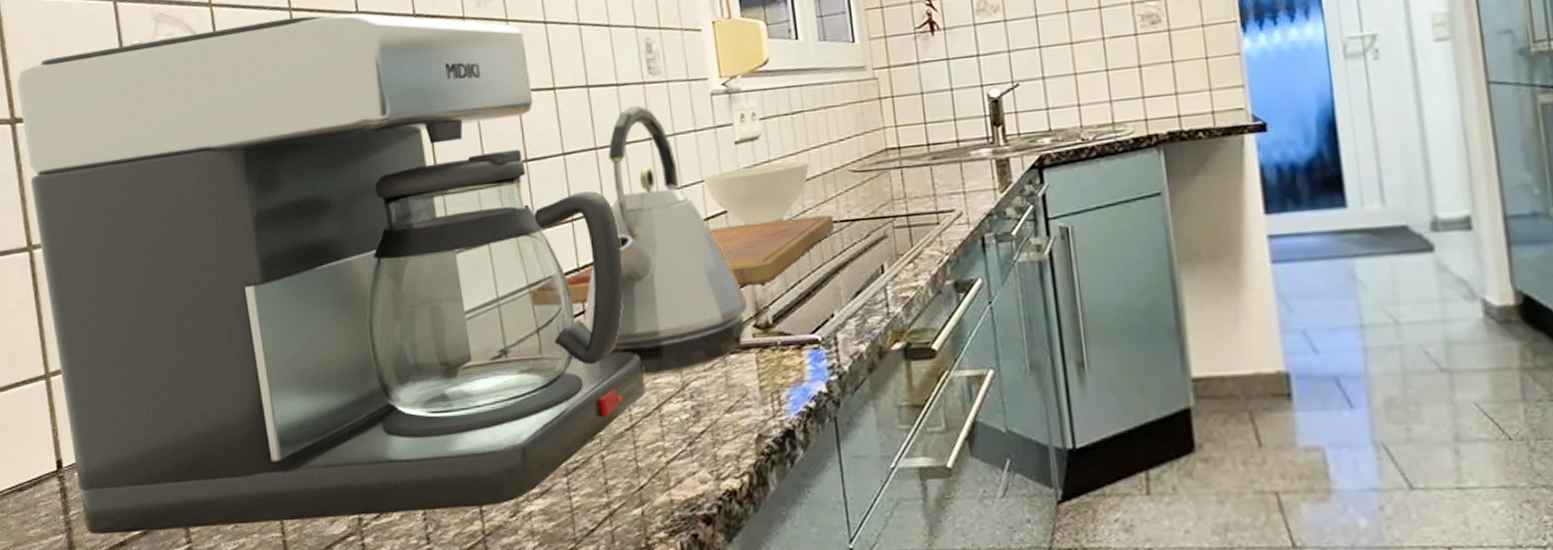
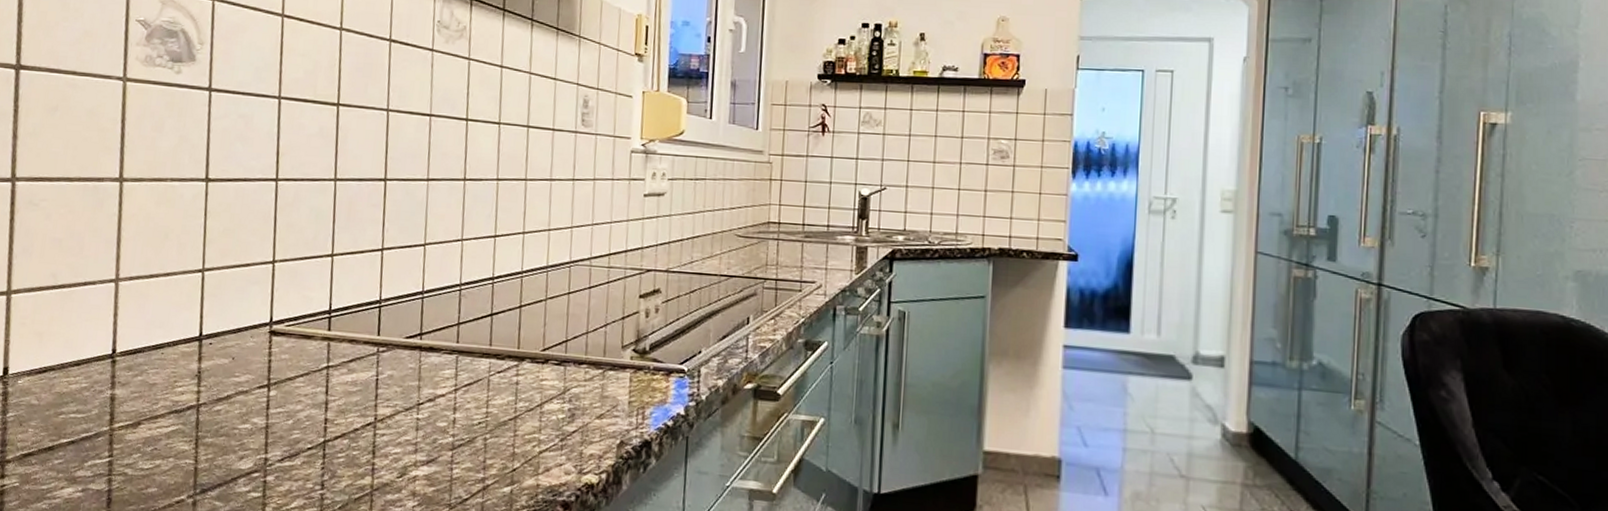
coffee maker: present [16,13,646,535] -> none [19,18,534,466]
cutting board: present [566,215,834,304] -> none [481,263,715,316]
kettle: present [582,104,748,378] -> none [488,149,631,380]
bowl: present [703,161,810,226] -> none [612,217,704,268]

